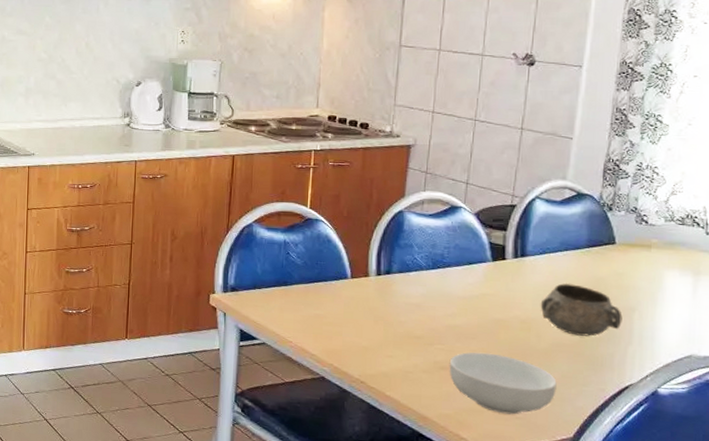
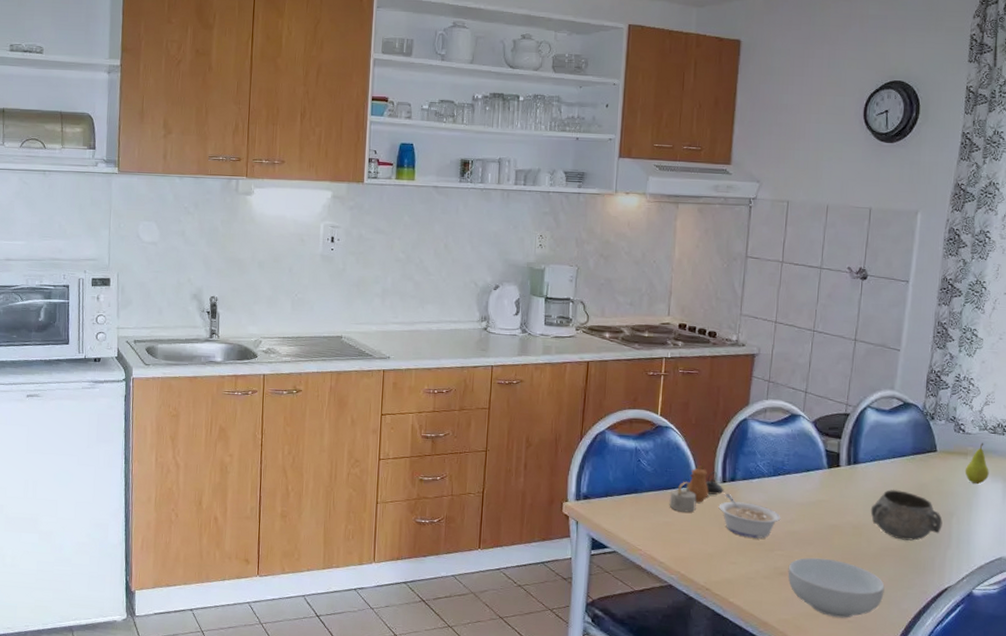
teapot: none [320,258,379,305] -> present [669,465,724,513]
legume: none [373,286,441,332] -> present [718,493,781,539]
fruit: none [648,234,677,278] -> present [965,442,989,484]

